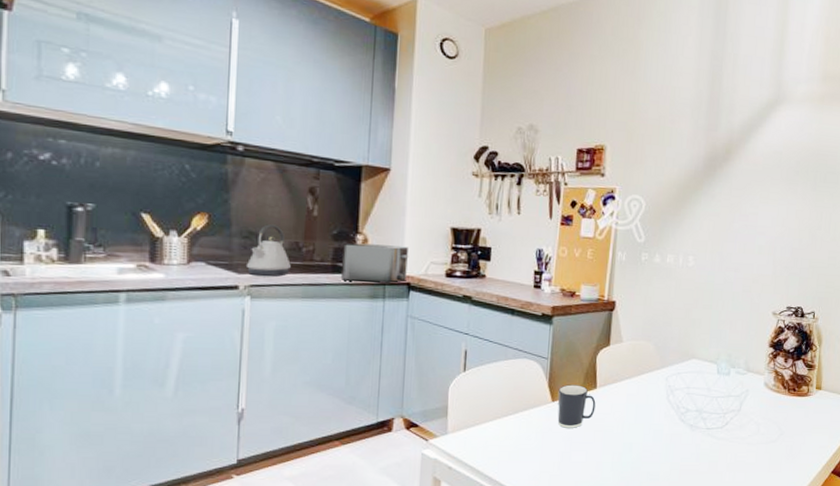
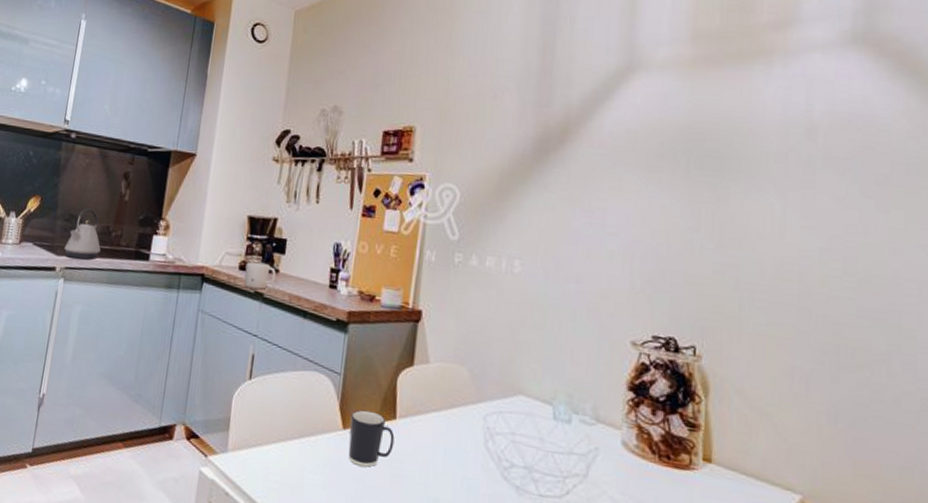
toaster: present [340,243,409,284] -> none [141,229,206,274]
mug: none [451,269,483,294] -> present [244,261,276,290]

